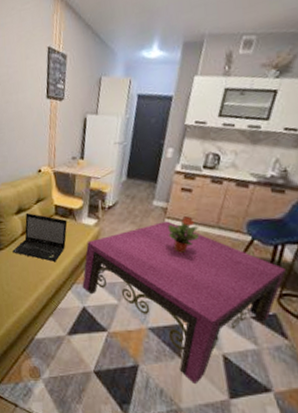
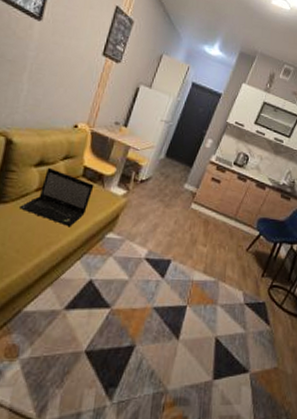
coffee table: present [82,221,286,383] -> none [94,205,279,365]
potted plant: present [167,216,199,253] -> none [192,204,220,237]

